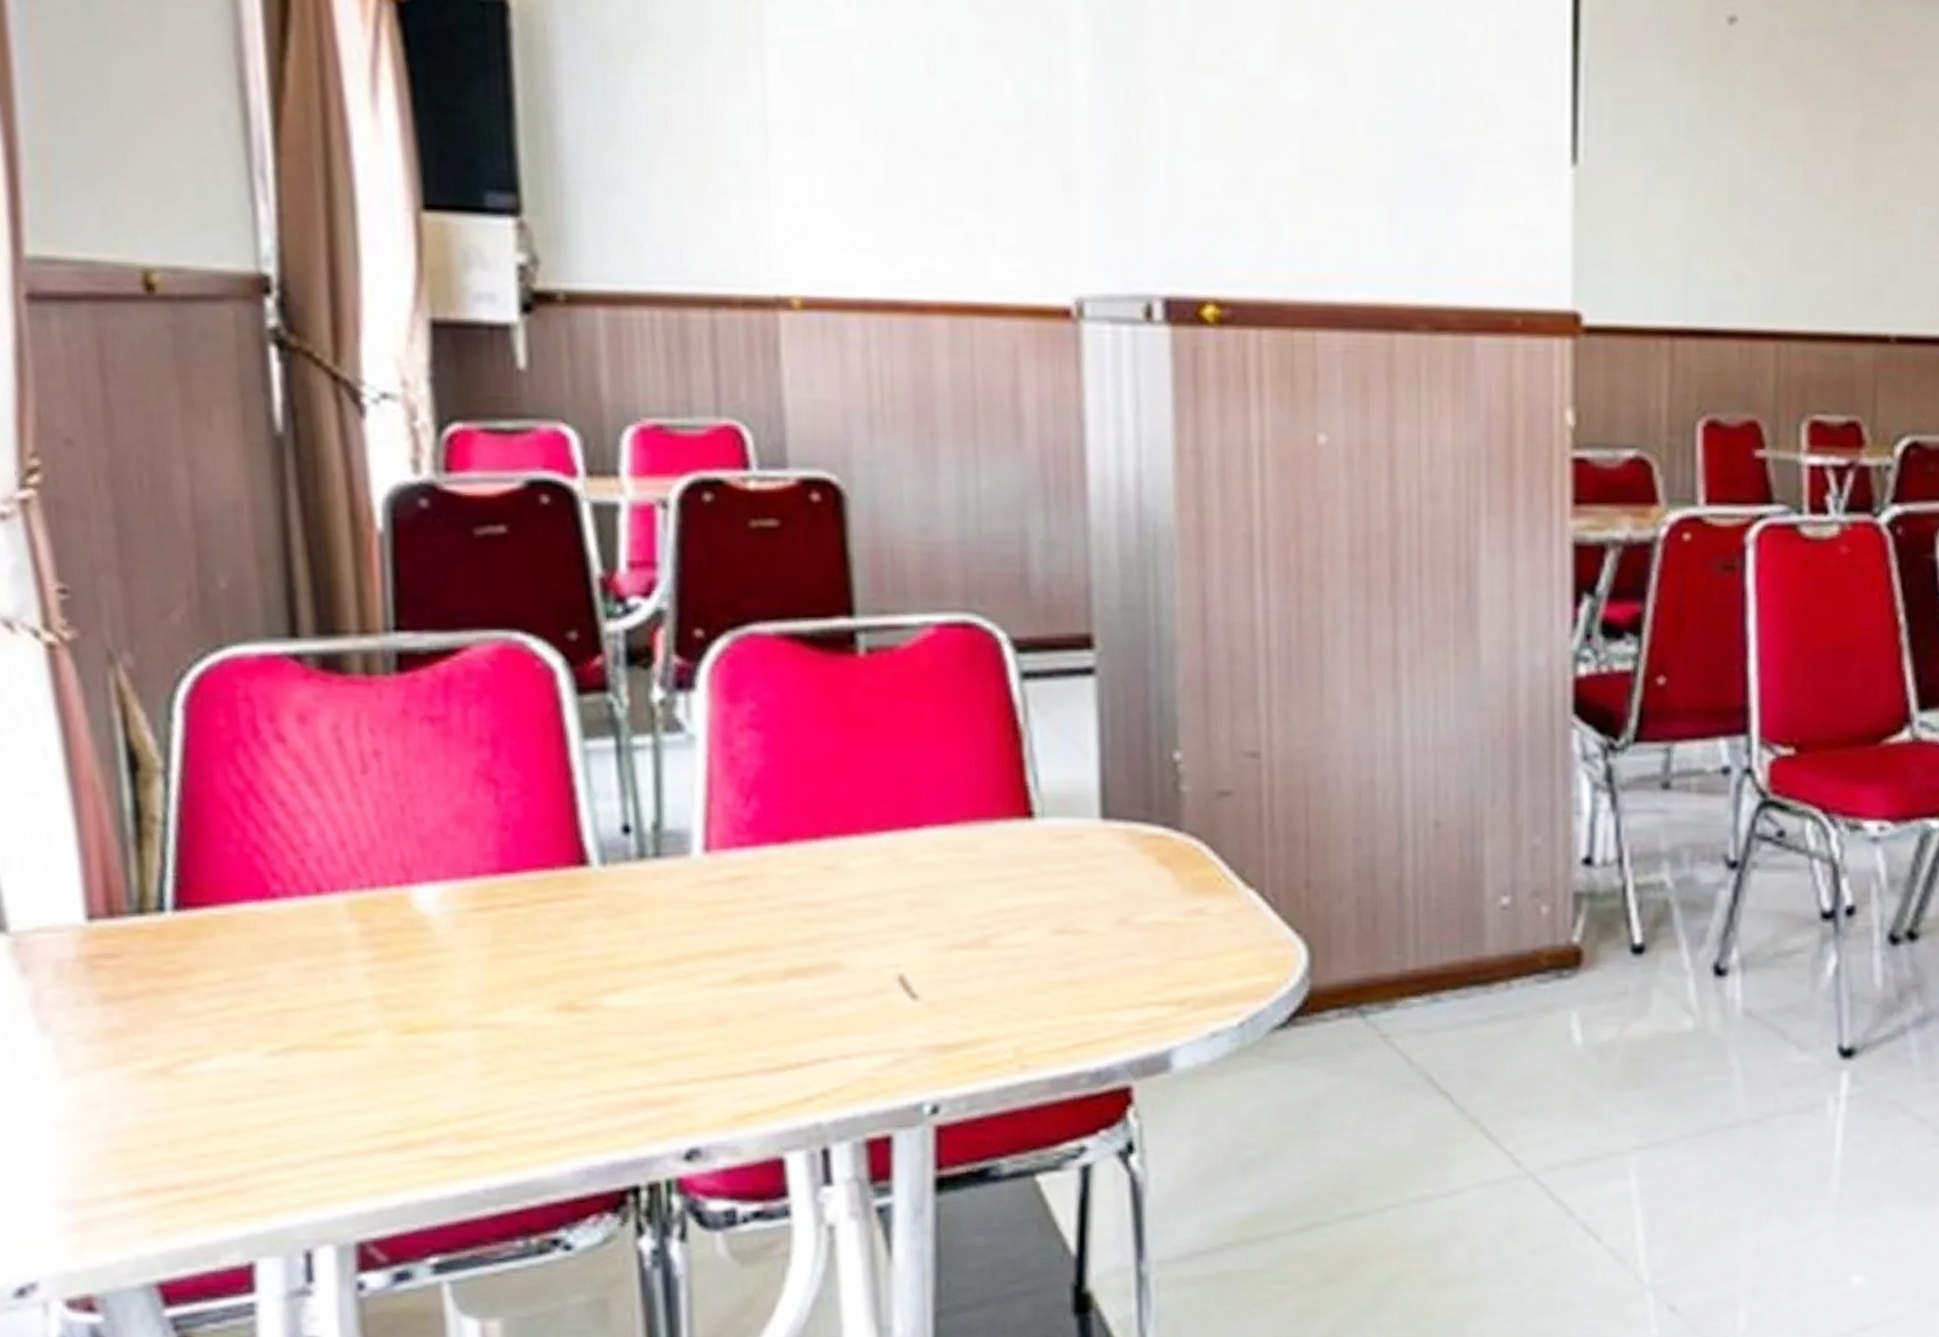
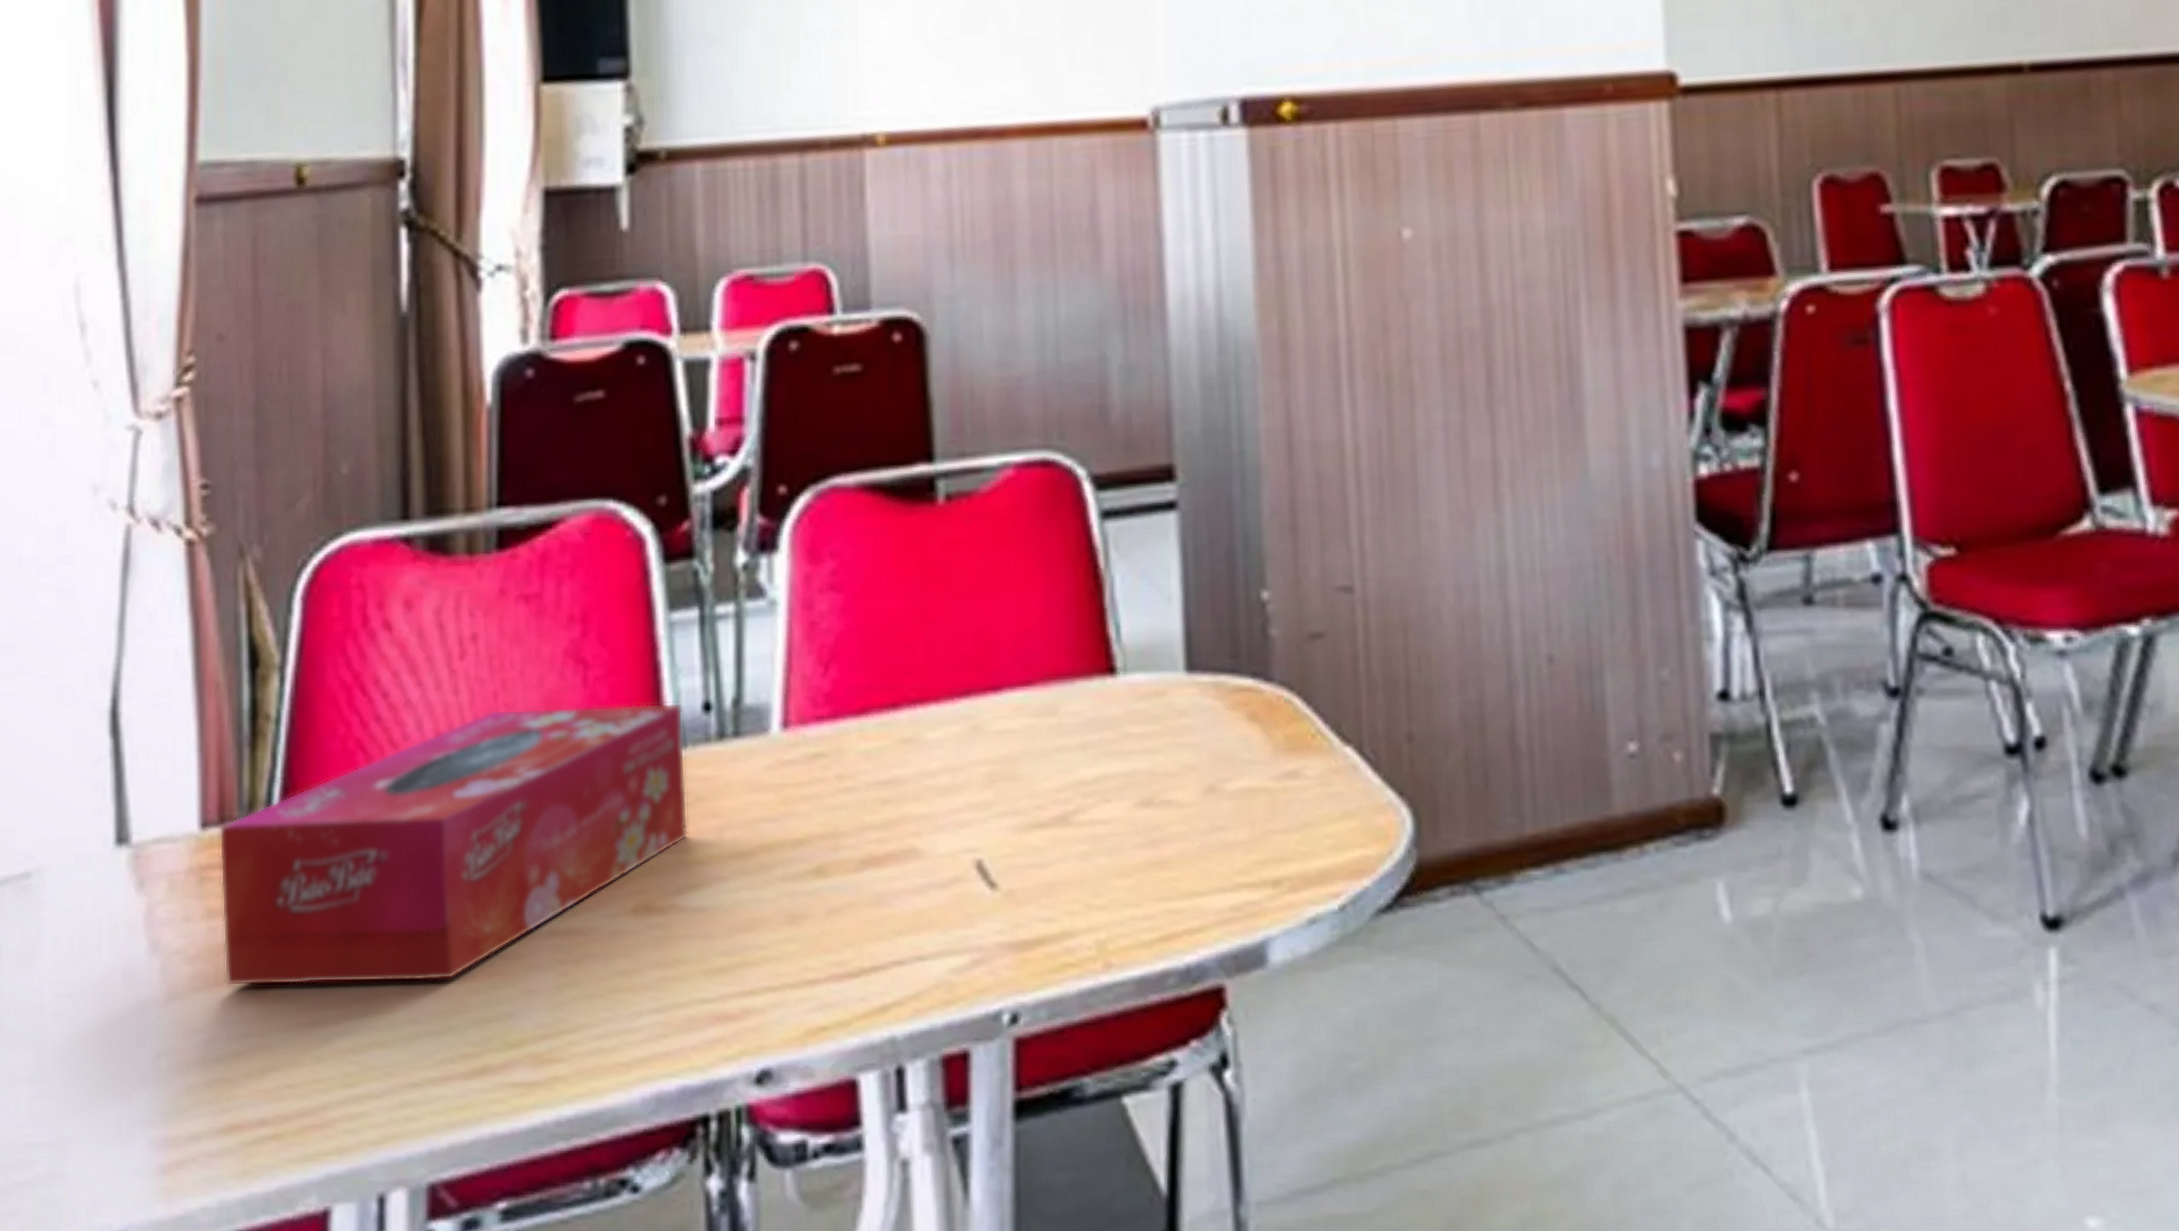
tissue box: none [107,822,610,1067] -> present [219,702,688,987]

